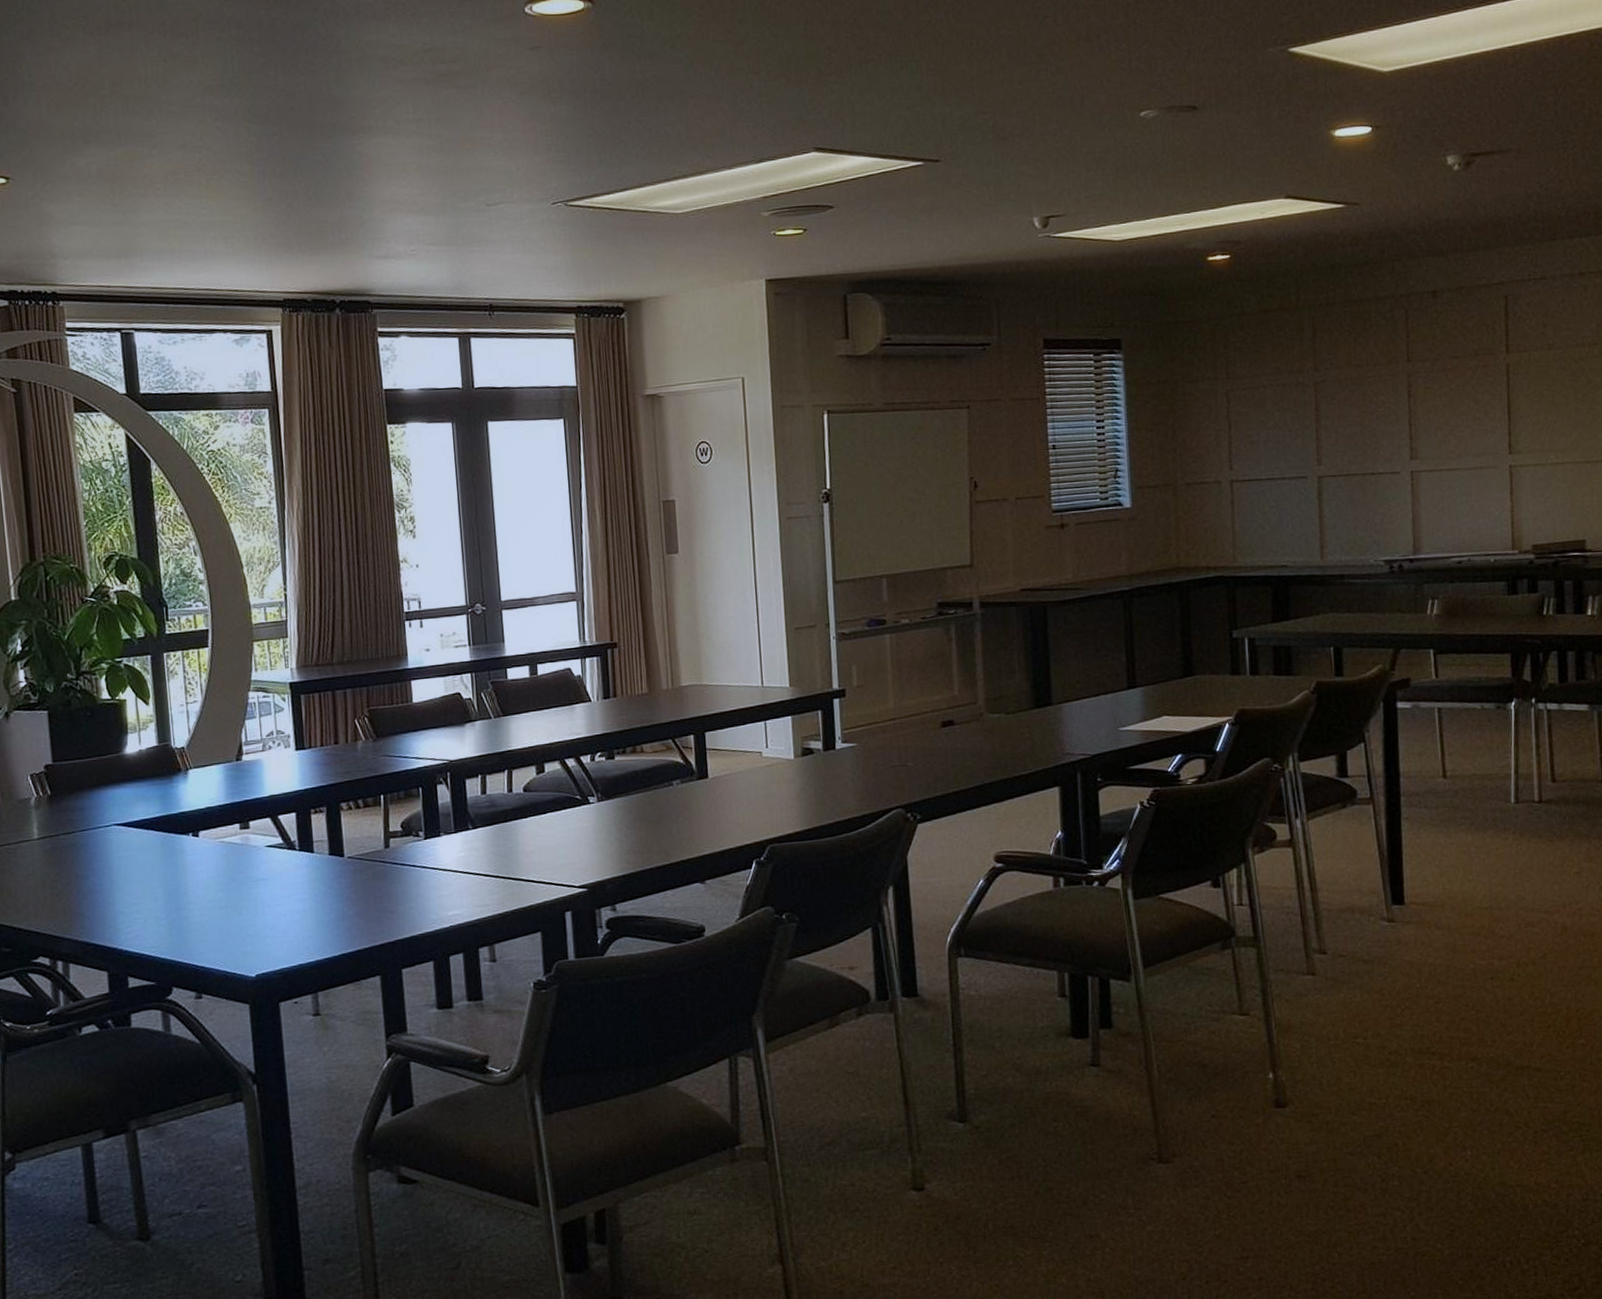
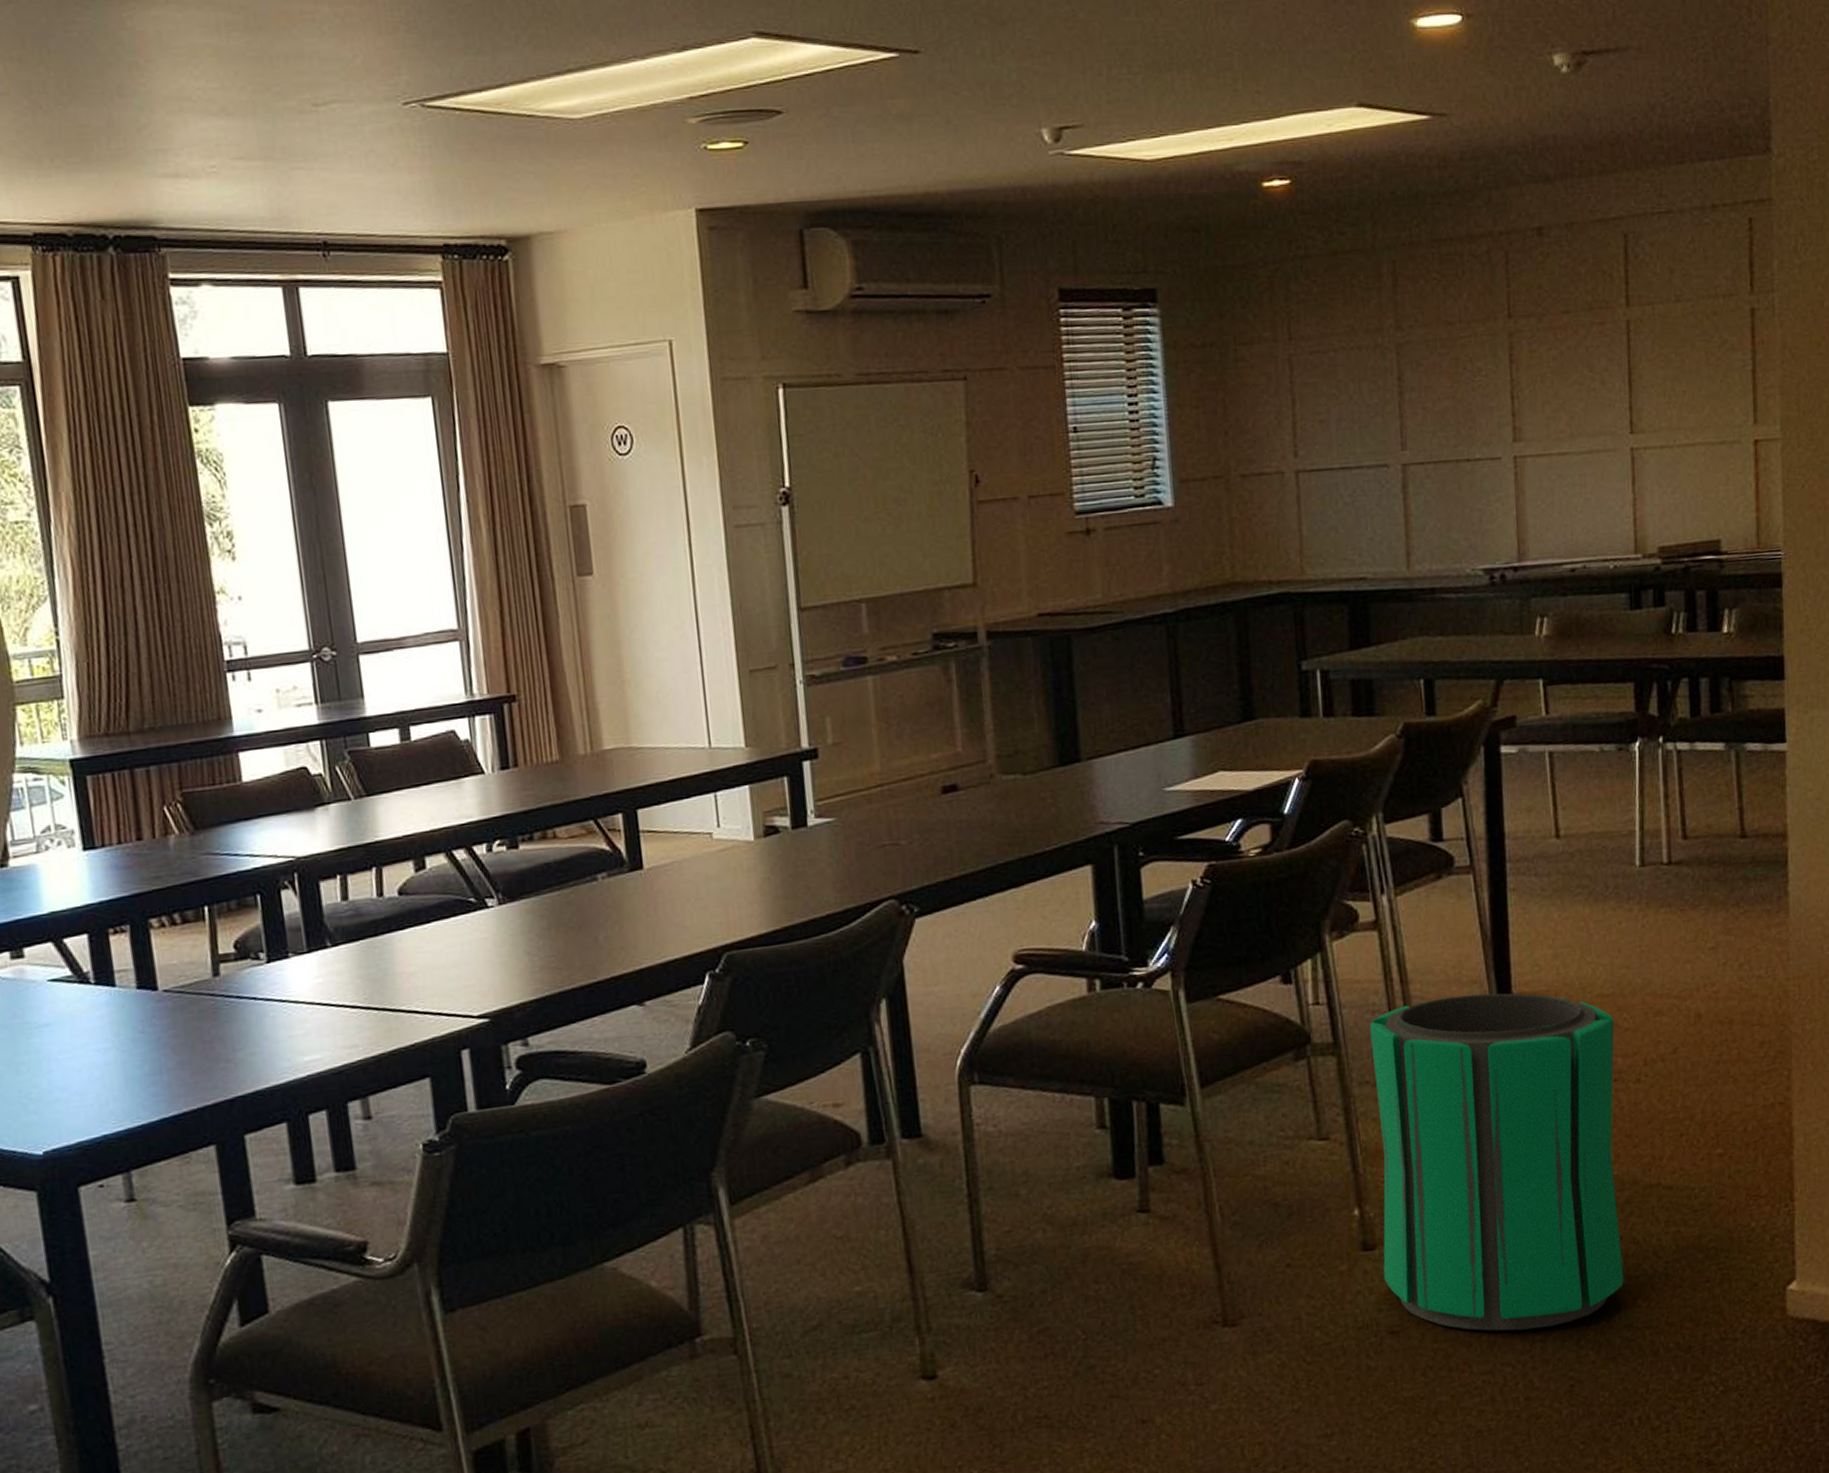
trash can: none [1284,902,1499,1182] -> present [1370,993,1625,1331]

